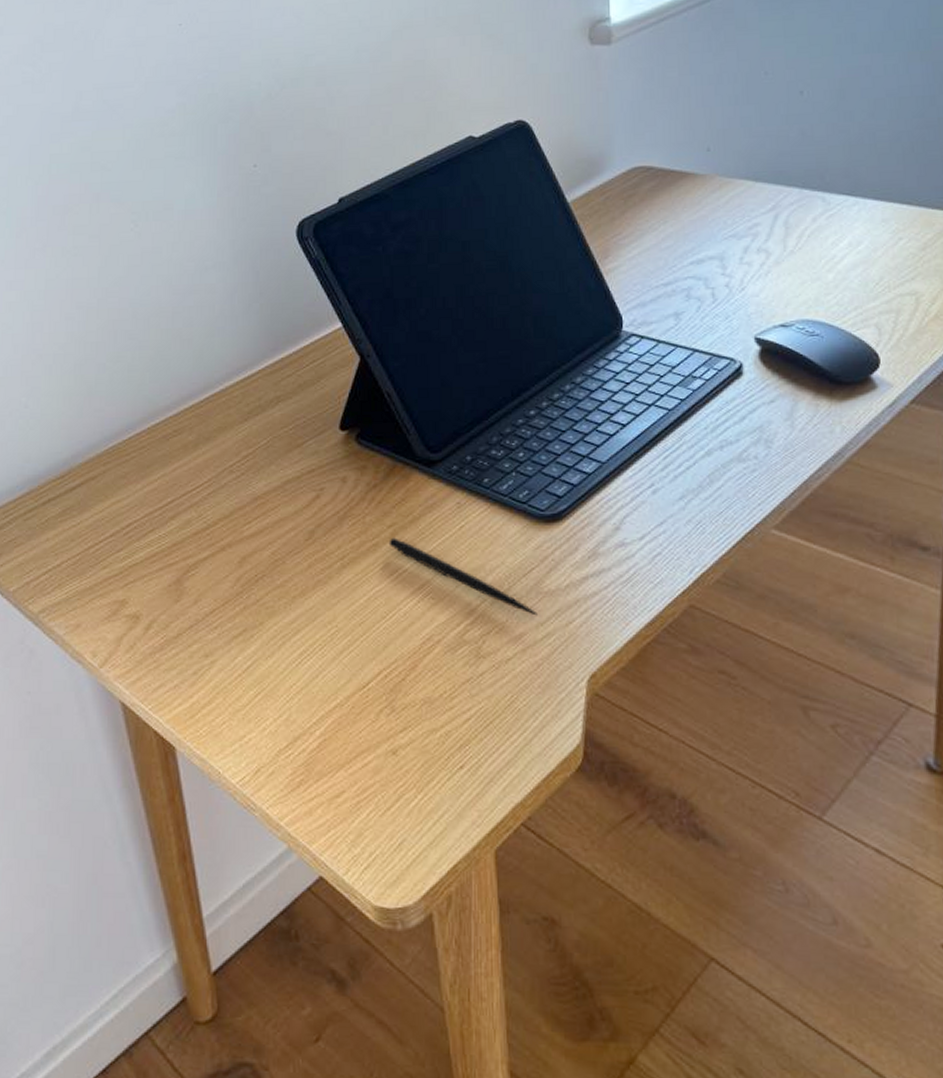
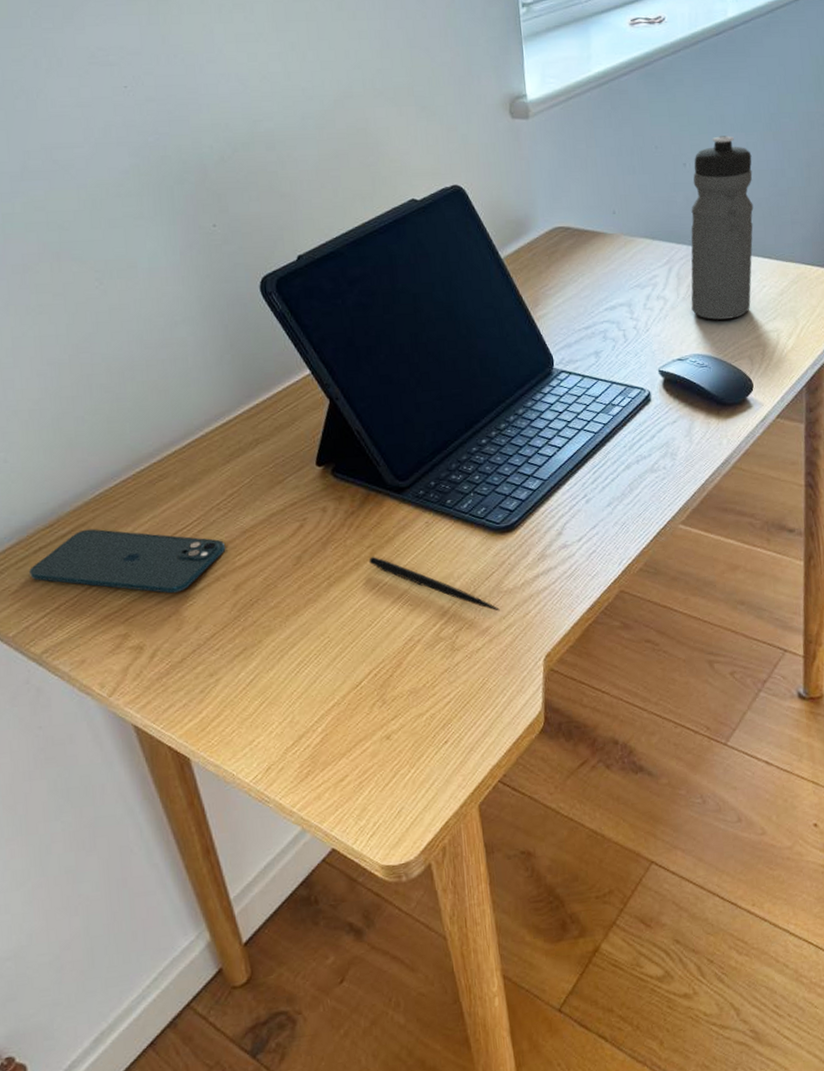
smartphone: none [36,483,235,561] -> present [29,529,226,594]
water bottle: none [801,57,891,279] -> present [691,136,754,320]

